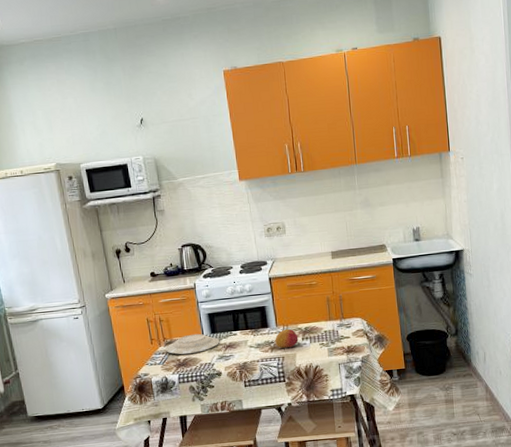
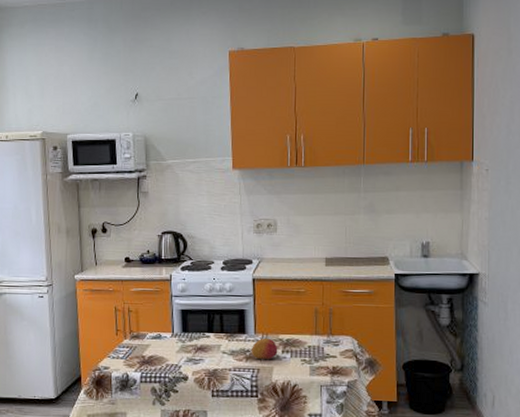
plate: present [165,333,220,355] -> none [131,330,191,352]

